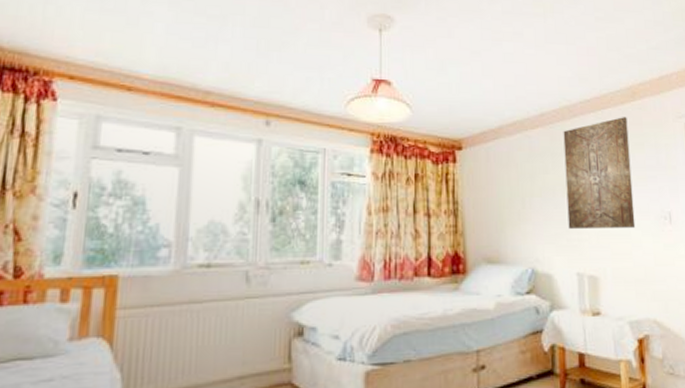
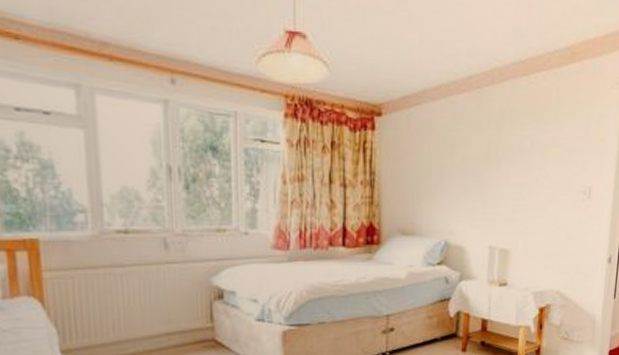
wall art: present [563,117,636,230] -> none [485,82,562,203]

